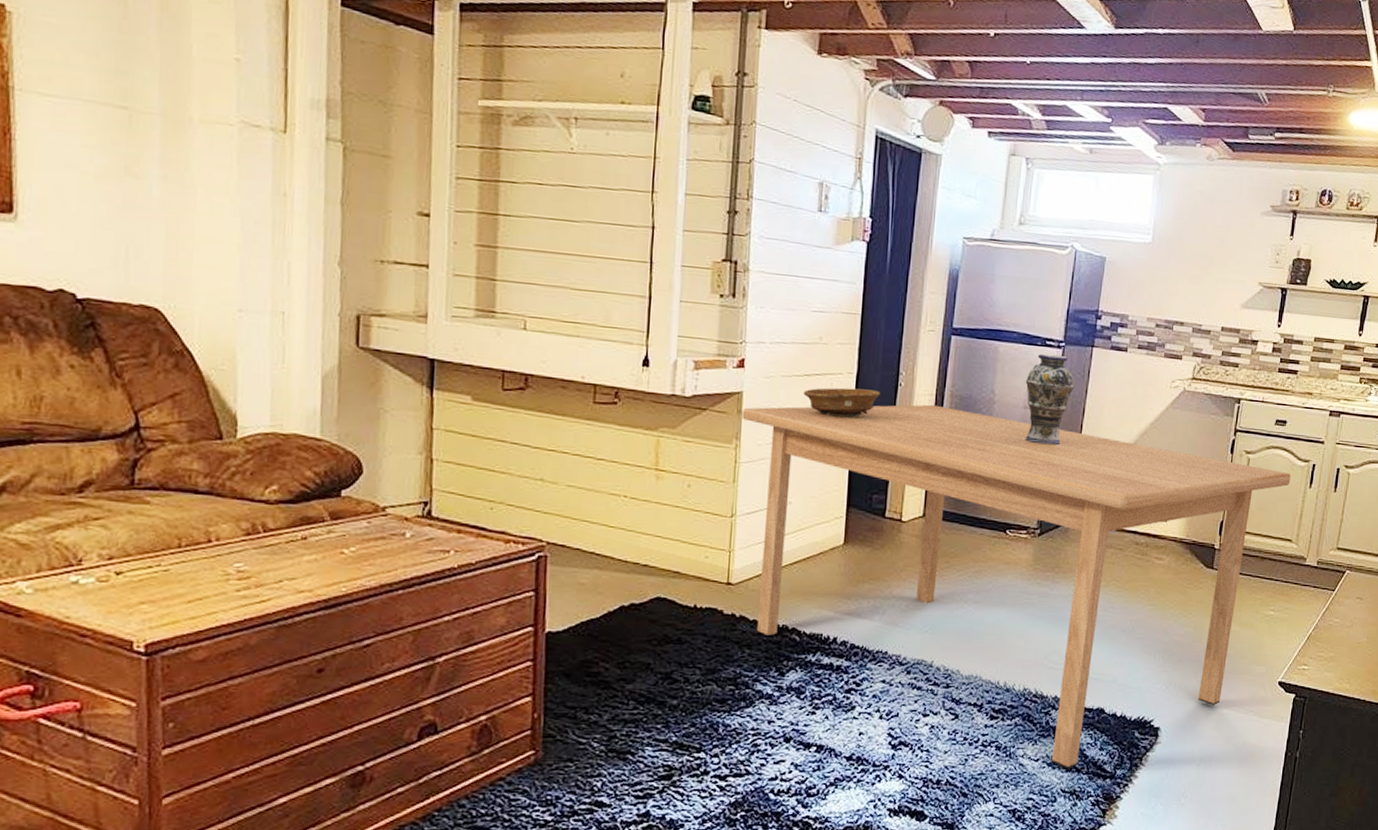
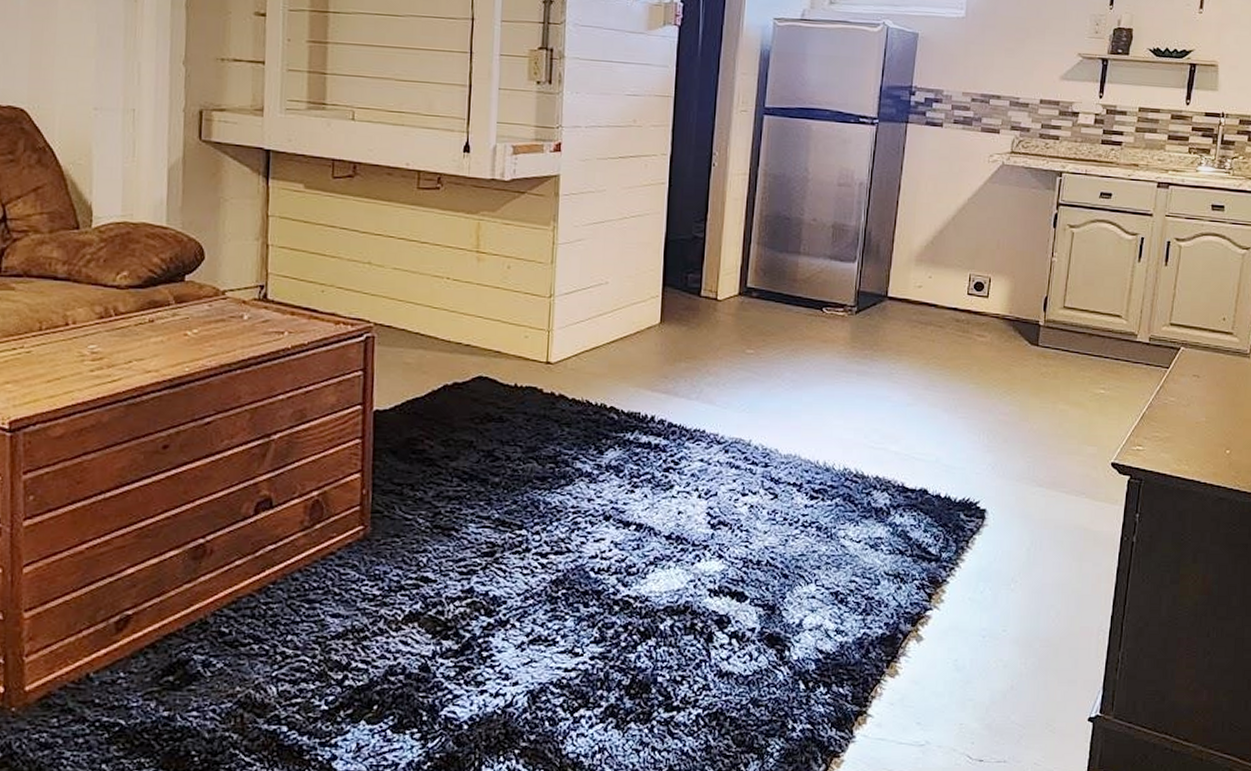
table: present [742,404,1291,769] -> none [559,183,1118,551]
decorative bowl: present [803,387,880,418] -> none [618,169,694,199]
vase: present [1025,353,1075,446] -> none [839,130,890,223]

